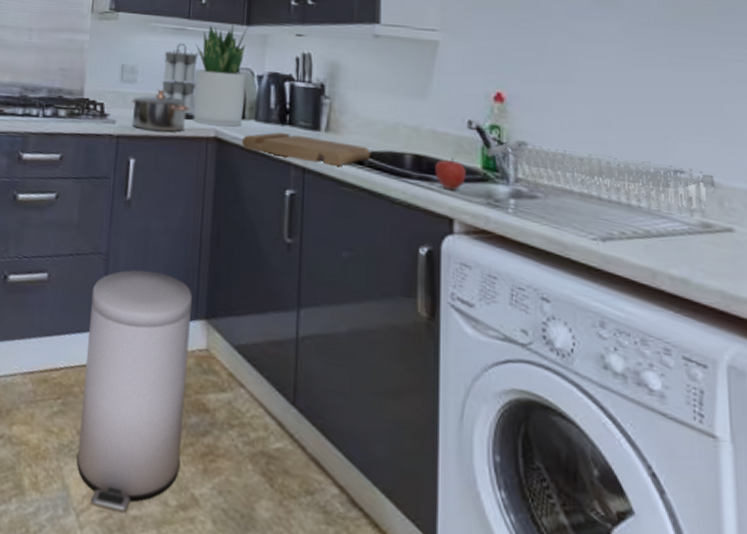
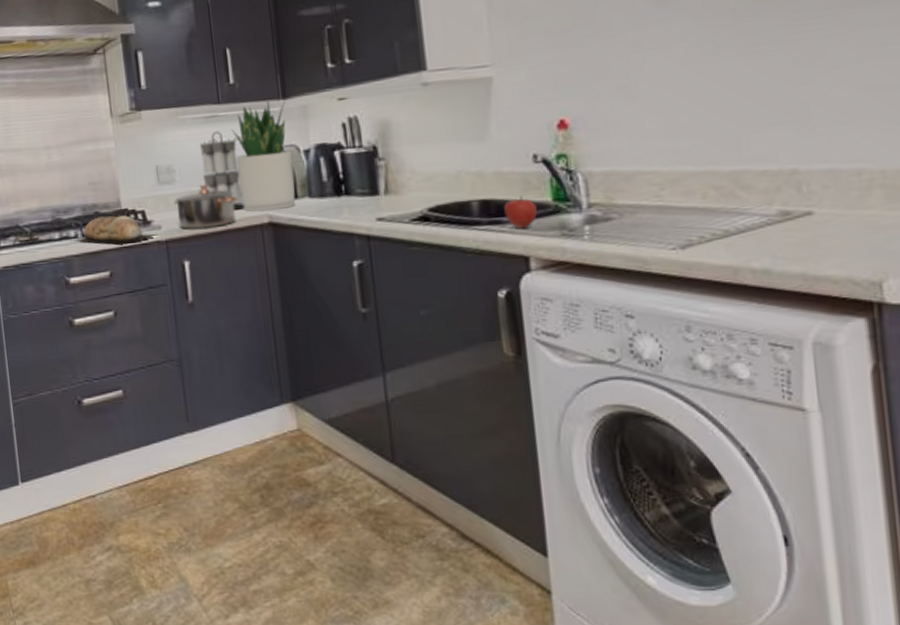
bread loaf: none [31,101,112,133] -> present [70,215,158,245]
pedal bin: present [76,269,192,514] -> none [171,366,292,591]
cutting board: present [241,132,371,167] -> none [298,202,436,229]
dish rack: present [487,139,715,220] -> none [555,160,793,211]

